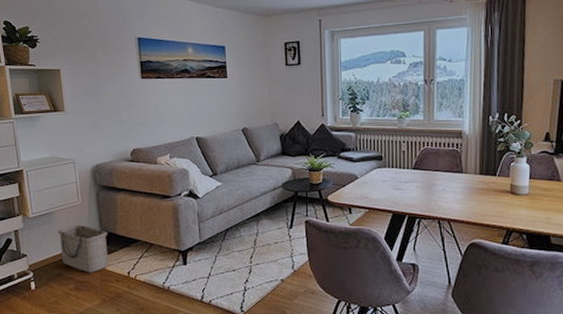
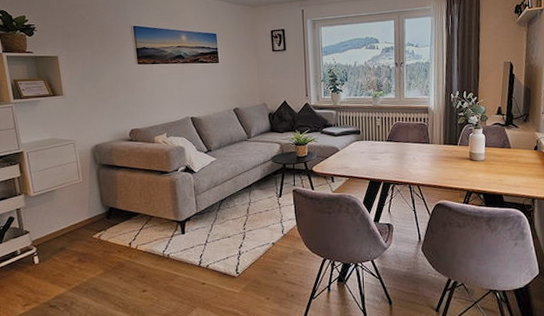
basket: present [57,224,109,273] -> none [59,201,110,246]

